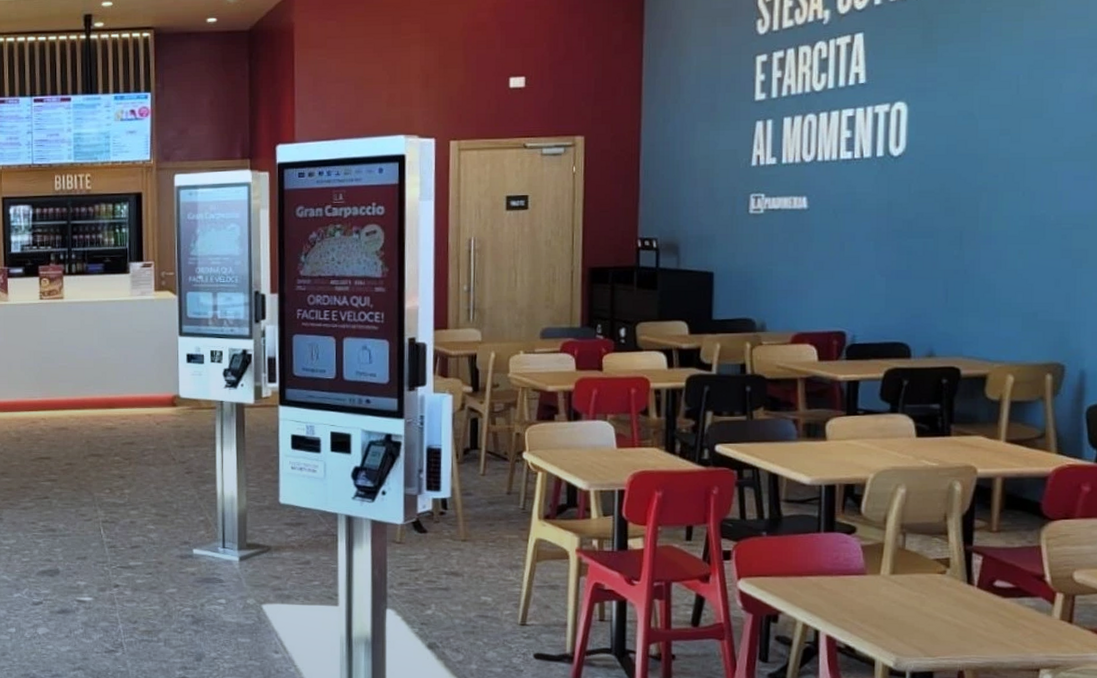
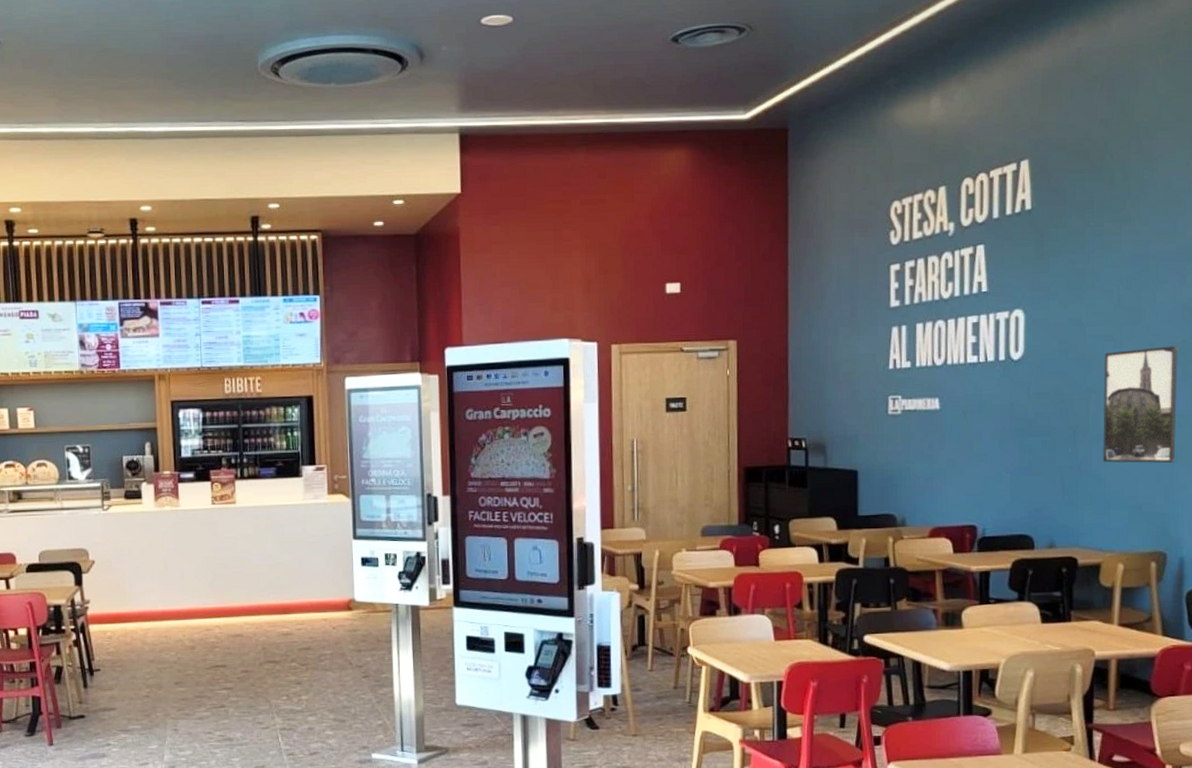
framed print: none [994,140,1086,268] -> present [1103,346,1178,463]

